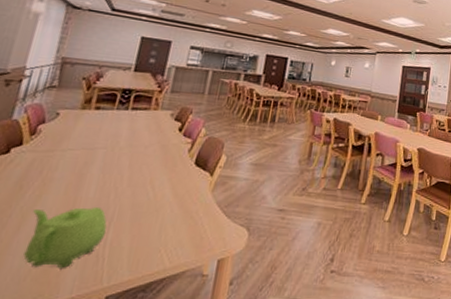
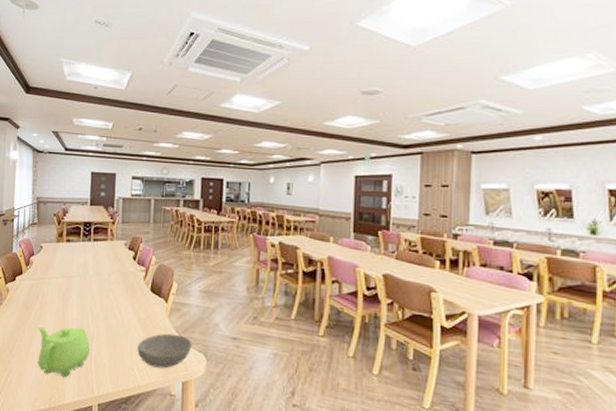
bowl: none [168,208,235,247] -> present [137,333,192,369]

